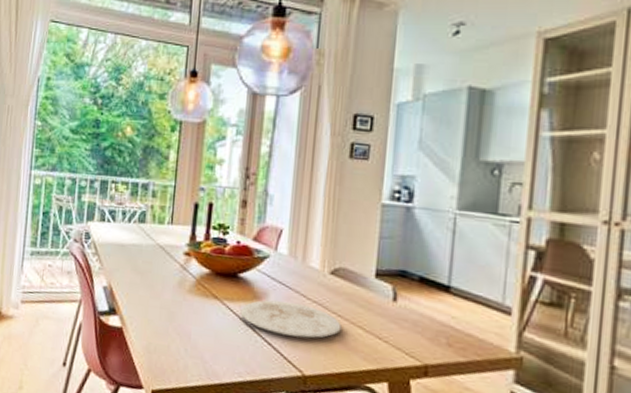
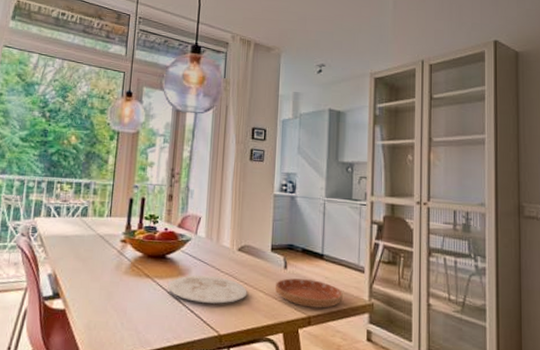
saucer: none [379,313,477,357] -> present [274,278,343,309]

